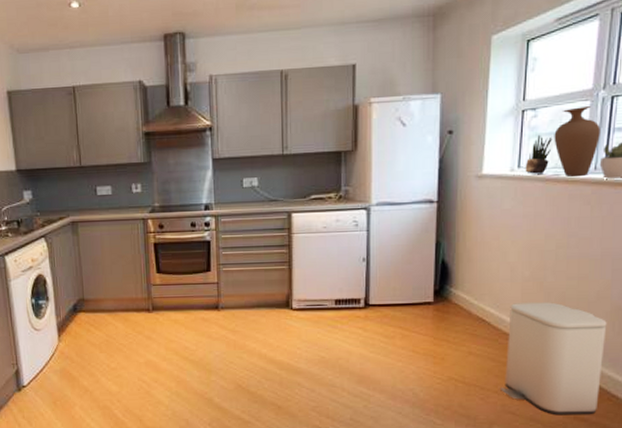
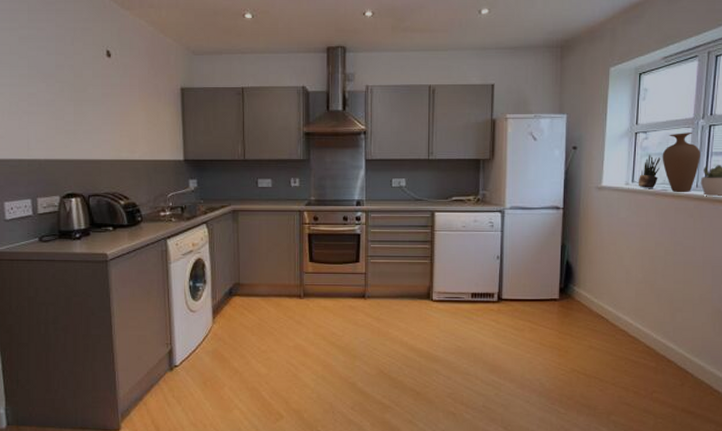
pedal bin: present [500,302,607,415] -> none [617,302,709,408]

